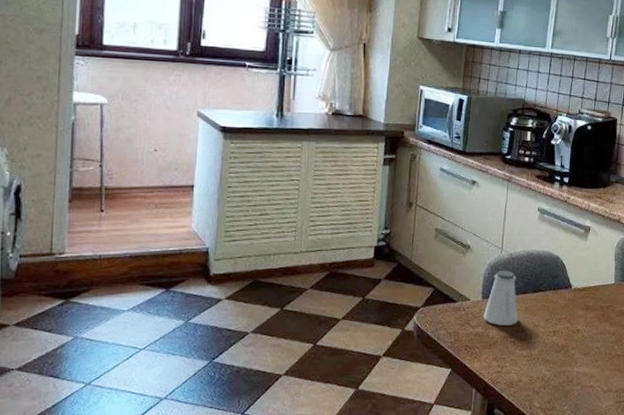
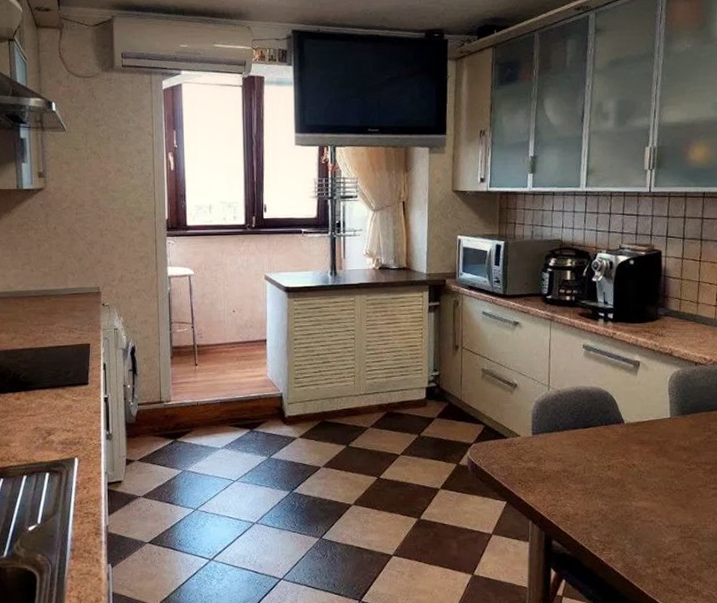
saltshaker: present [483,270,519,325] -> none [534,407,570,460]

